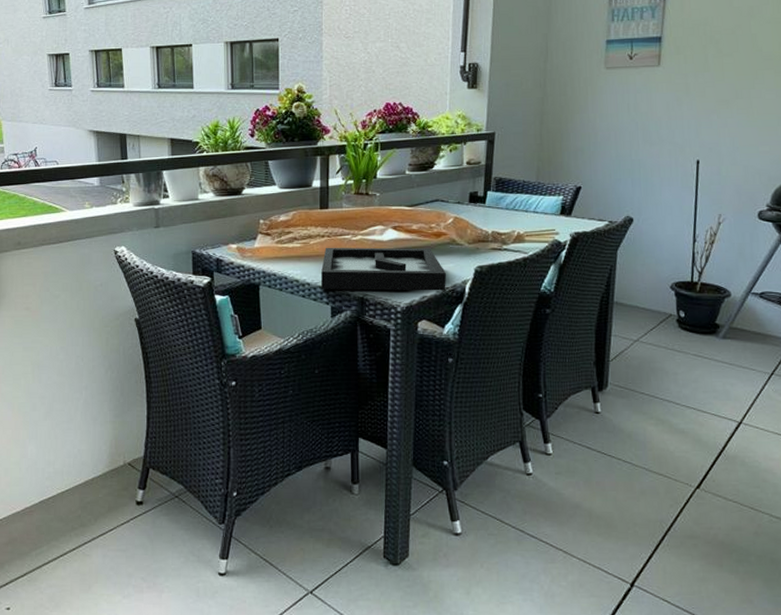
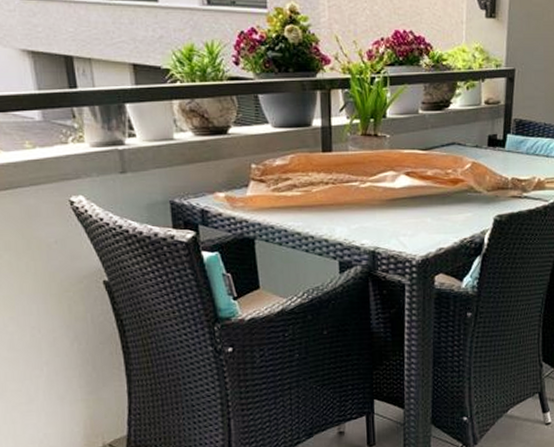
decorative tray: present [320,247,446,291] -> none [326,195,464,244]

